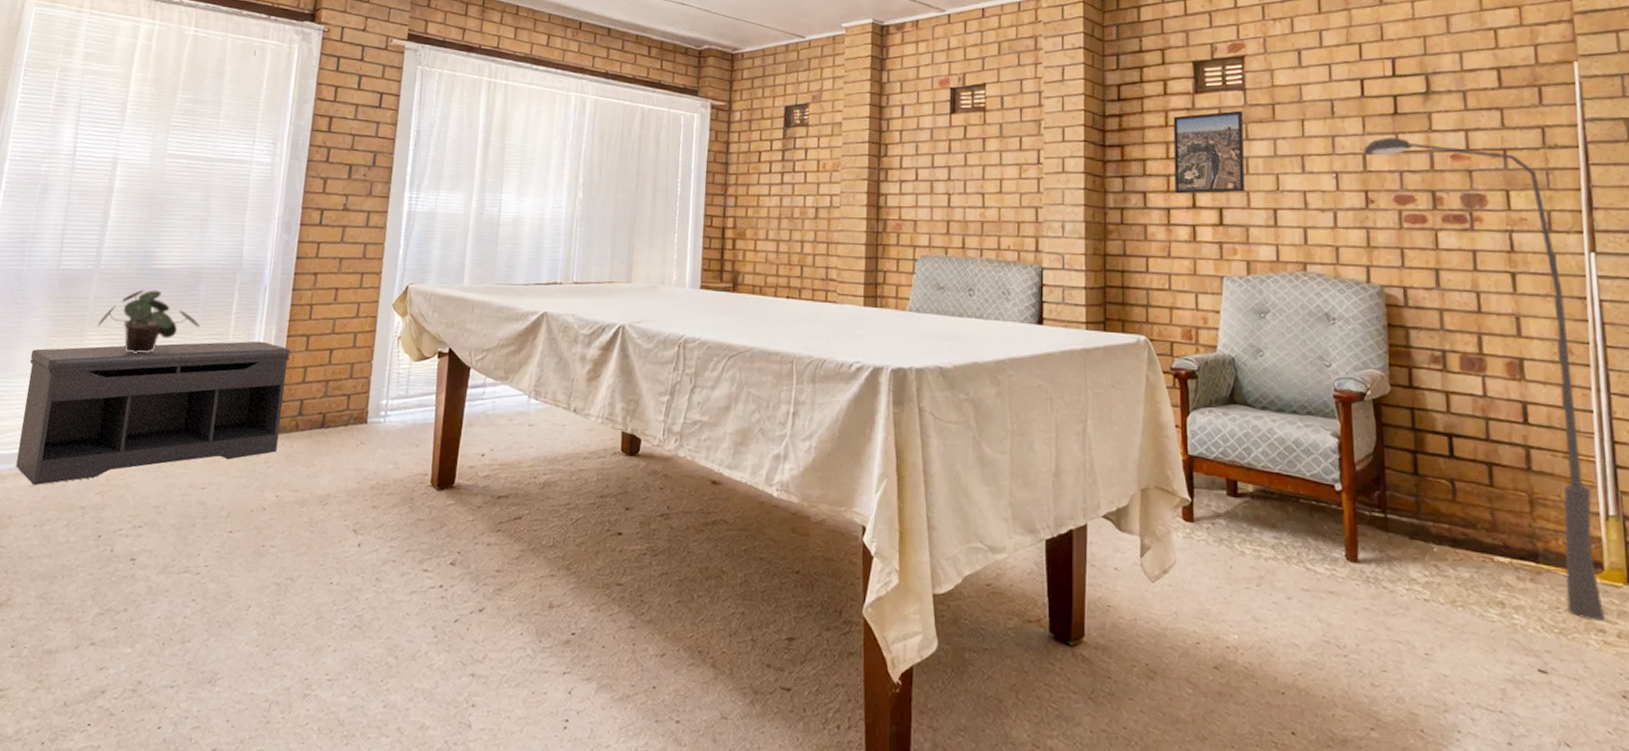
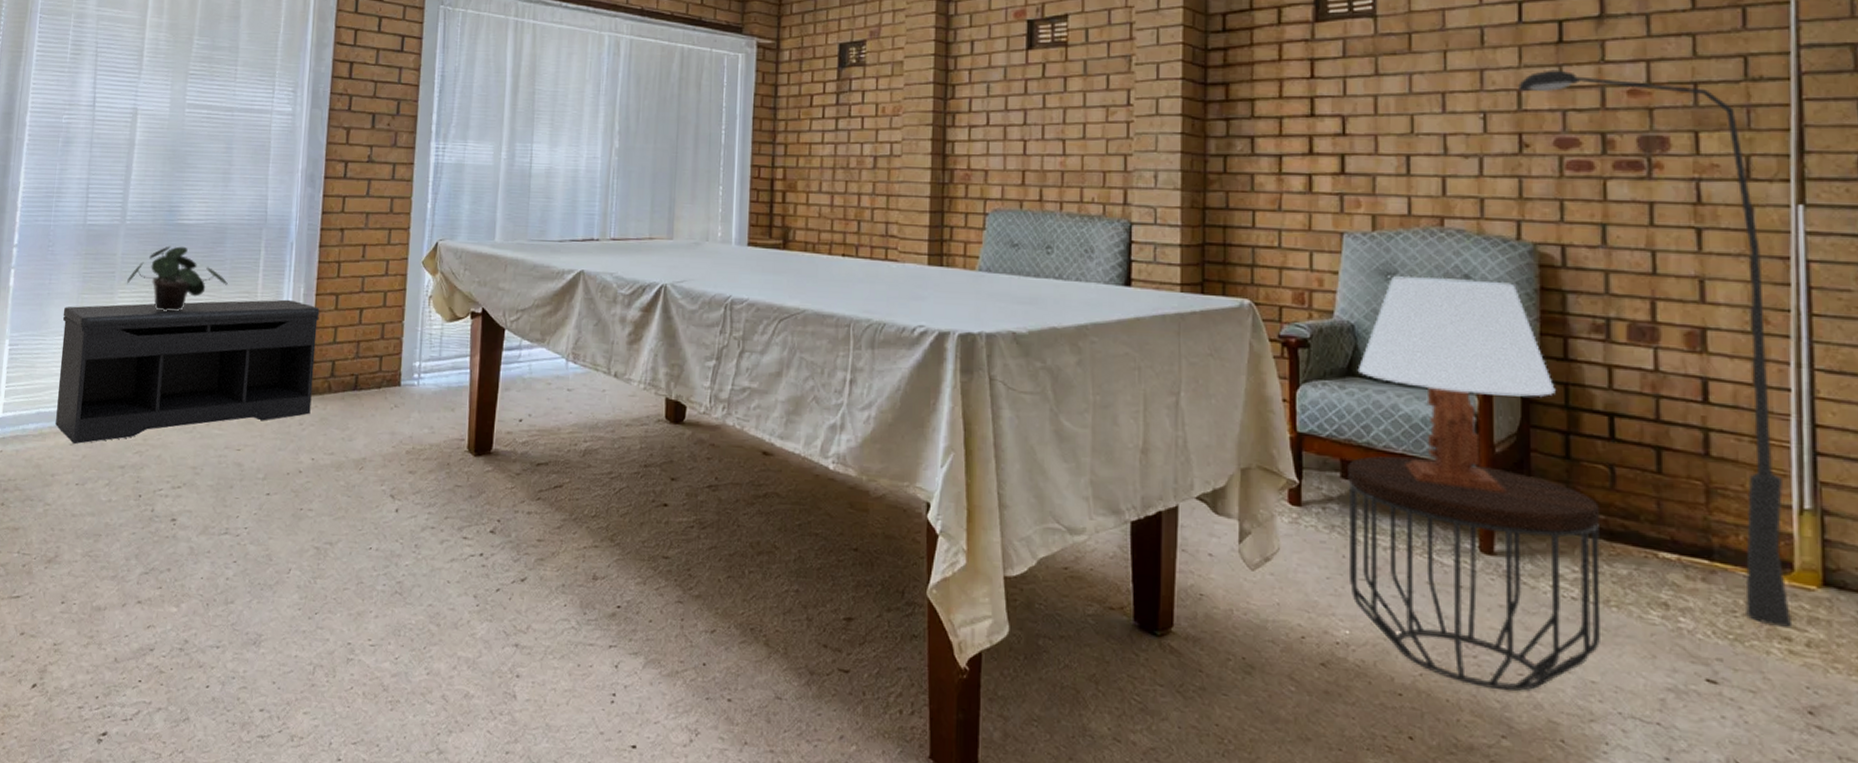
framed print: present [1173,110,1245,194] -> none [1288,41,1373,139]
side table: none [1231,475,1450,686] -> present [1346,455,1601,691]
table lamp: none [1238,314,1404,506] -> present [1357,275,1555,493]

